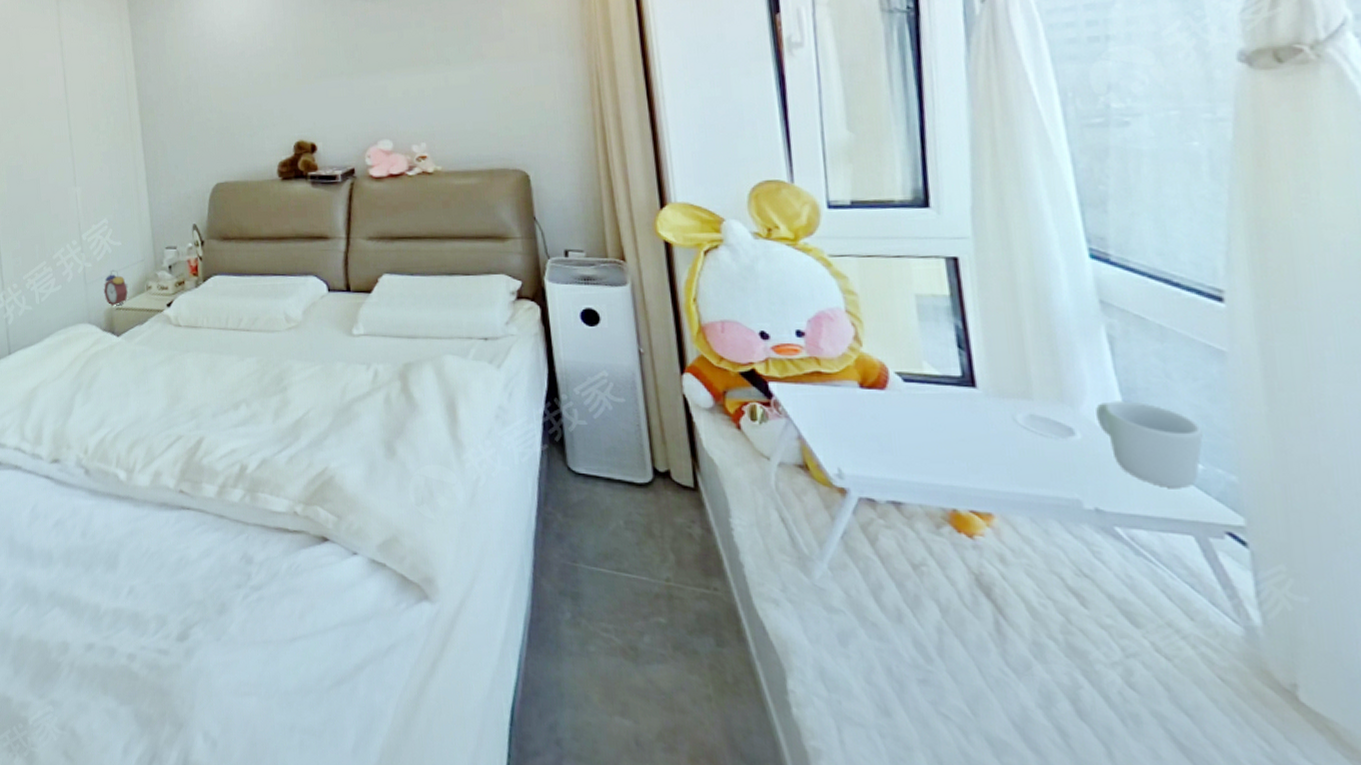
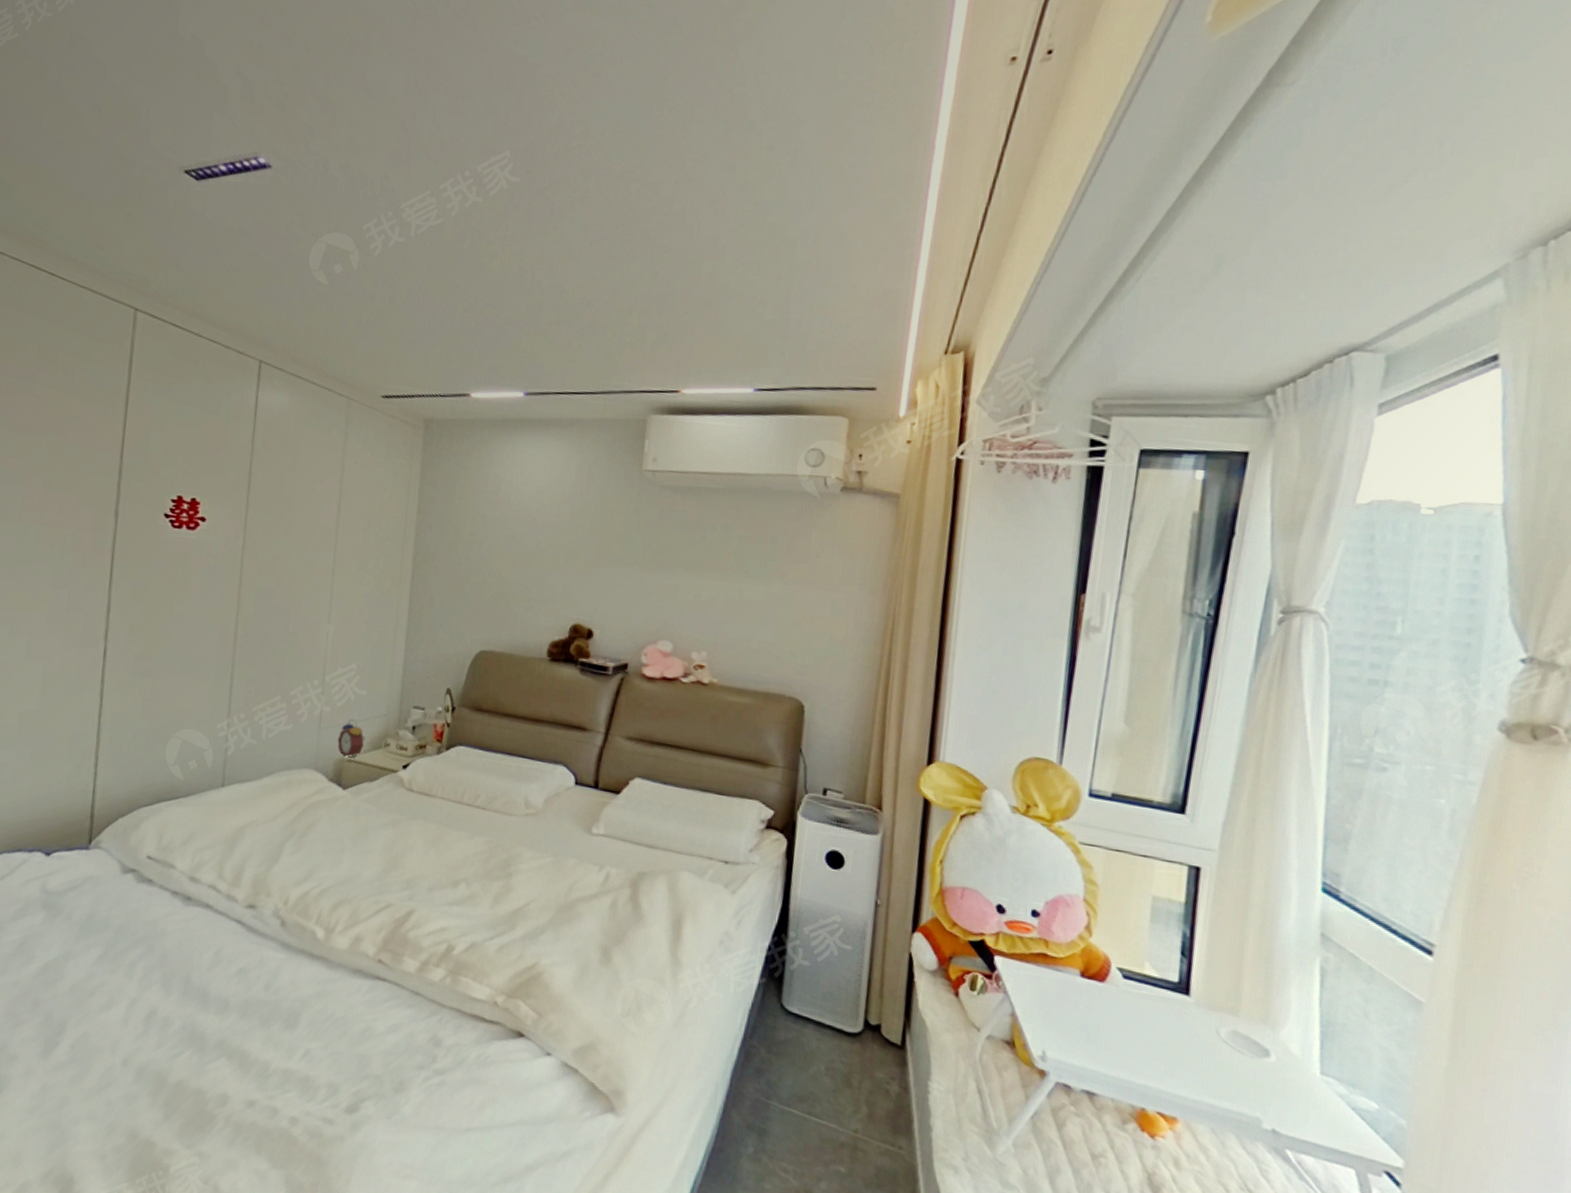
mug: present [1096,401,1203,489] -> none [1293,1030,1386,1125]

